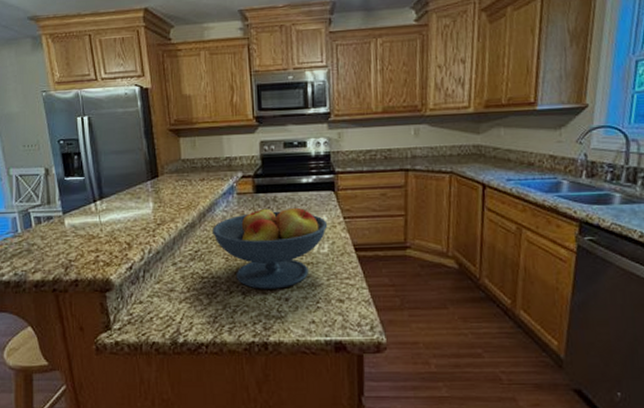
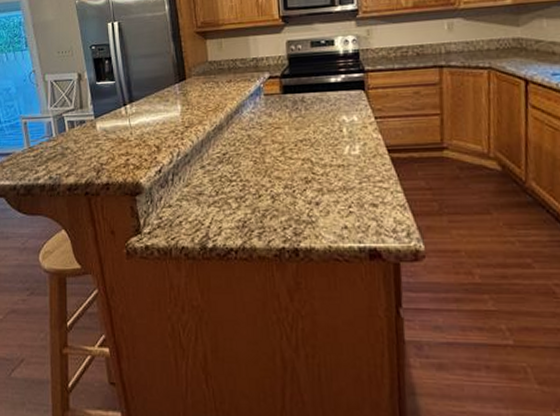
fruit bowl: present [212,207,328,289] -> none [240,107,359,193]

